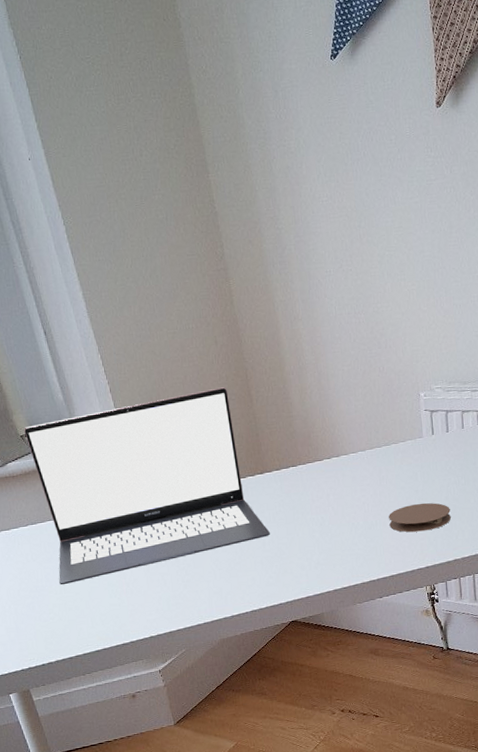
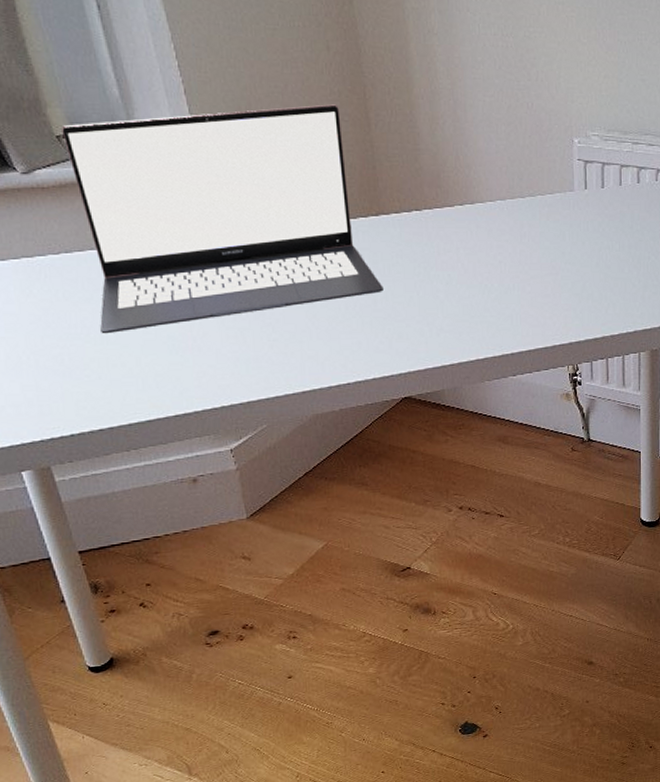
coaster: present [389,502,451,533] -> none [529,268,601,301]

